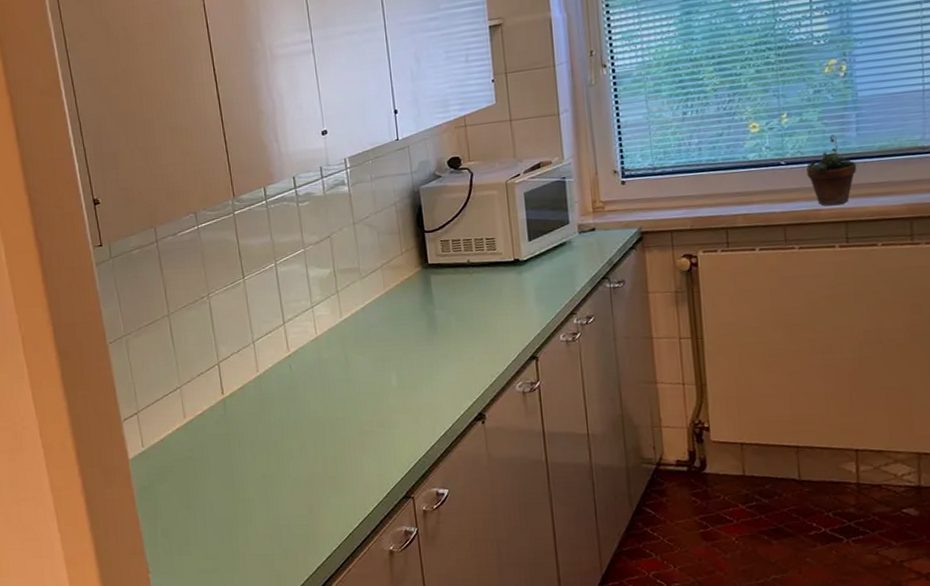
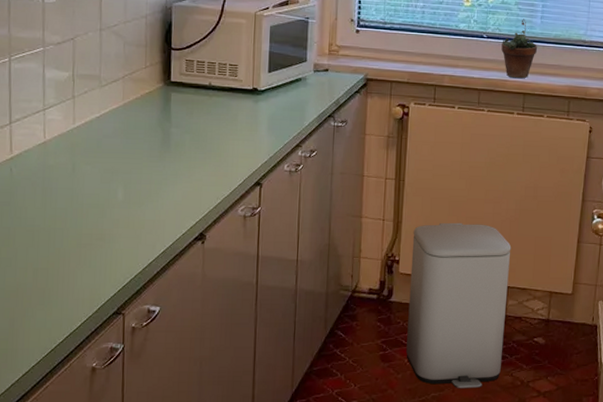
pedal bin: none [722,379,861,570] -> present [406,222,512,389]

